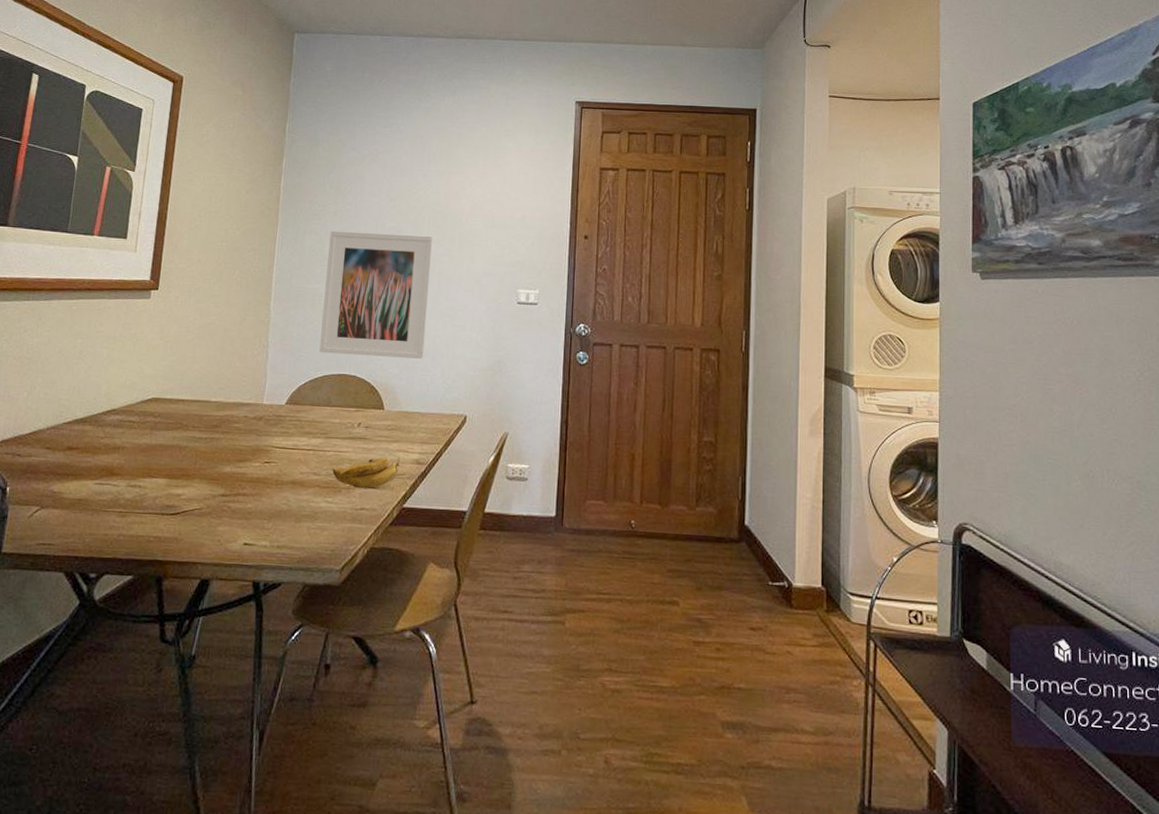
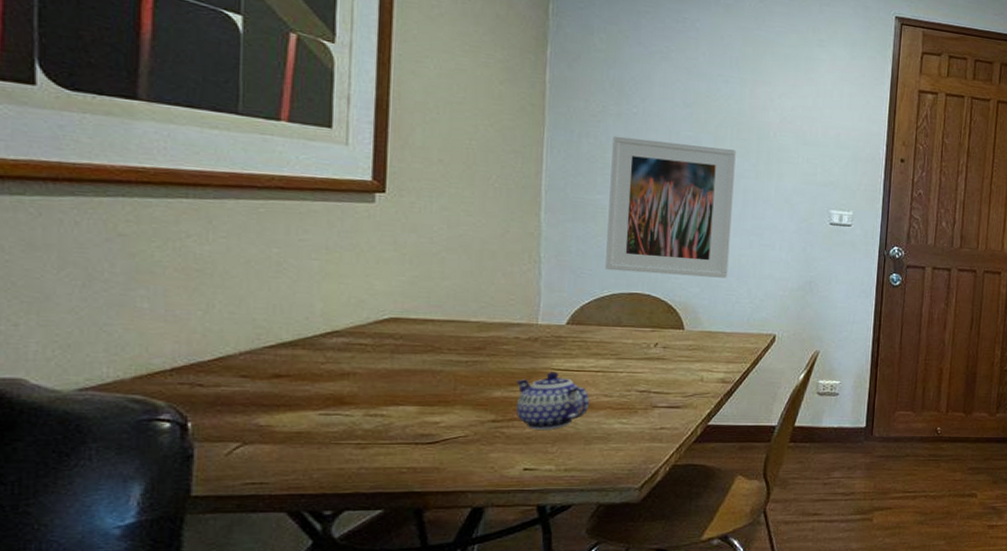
teapot: none [241,449,302,506] -> present [515,372,590,430]
banana: present [332,456,399,488] -> none [626,376,703,408]

